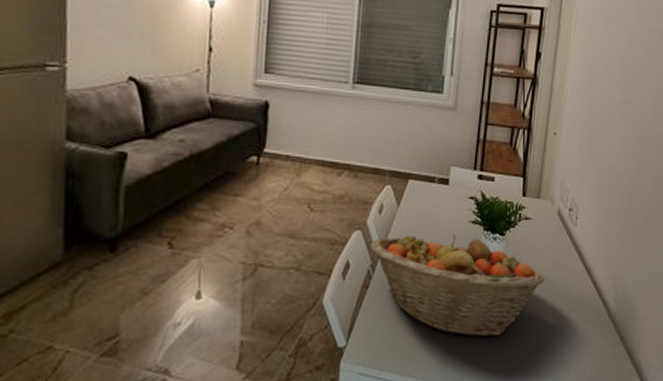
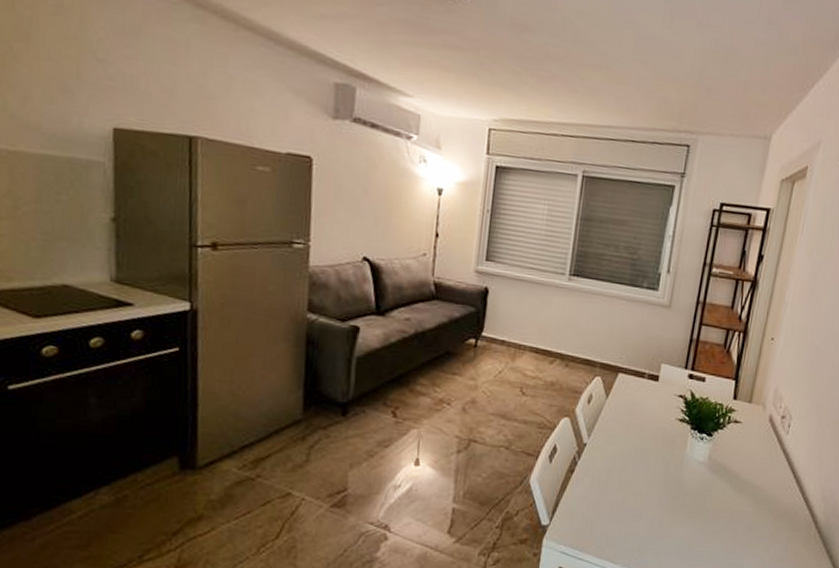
fruit basket: present [370,234,545,337] -> none [577,425,751,533]

